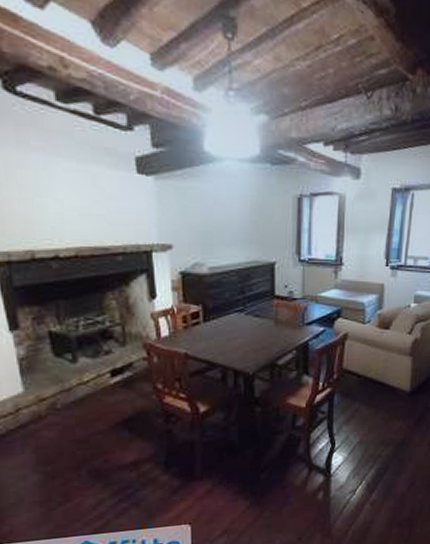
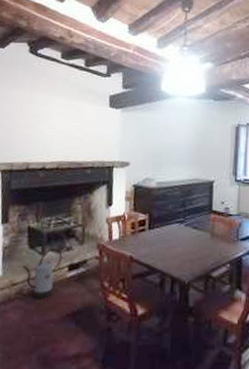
watering can: none [50,353,101,411] -> present [23,248,63,299]

